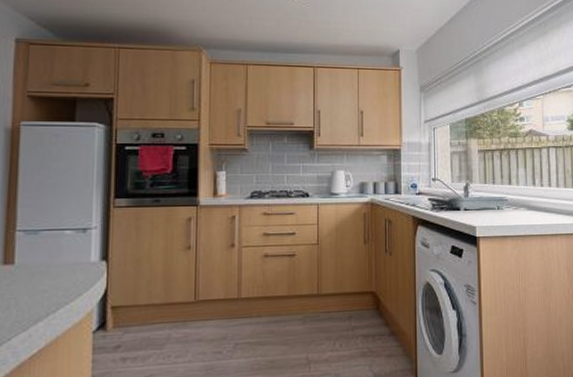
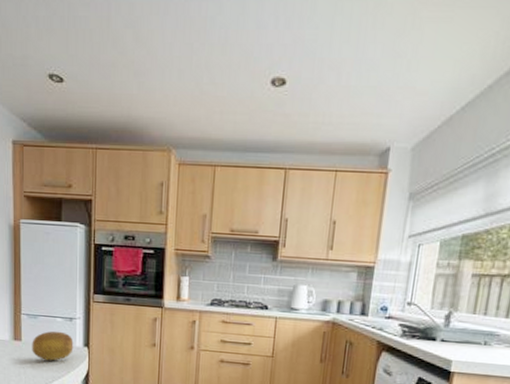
fruit: none [28,246,88,285] -> present [32,331,74,361]

